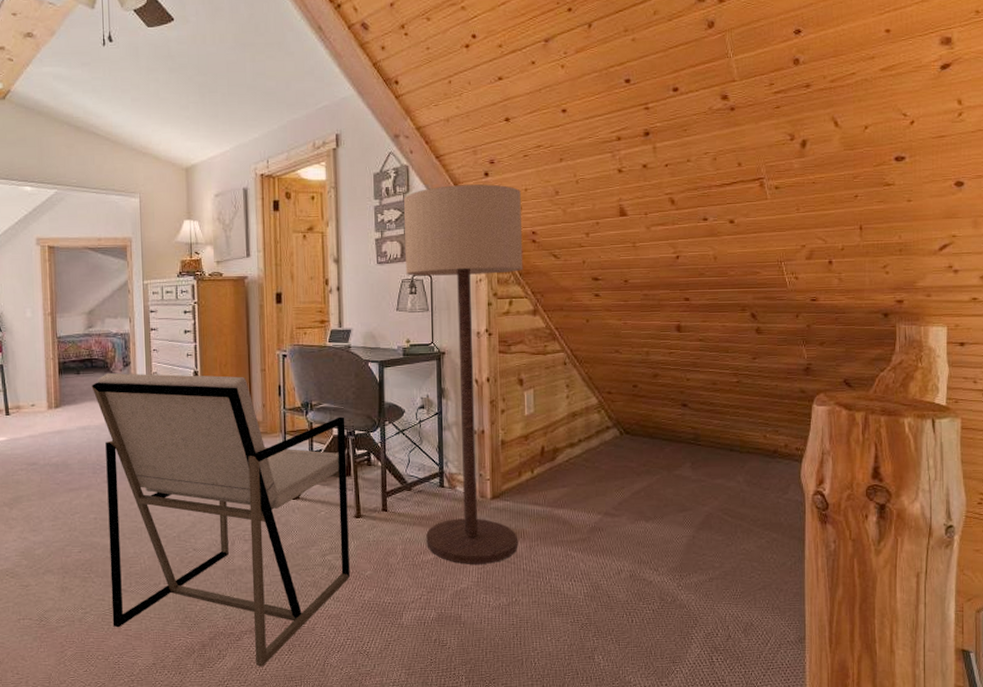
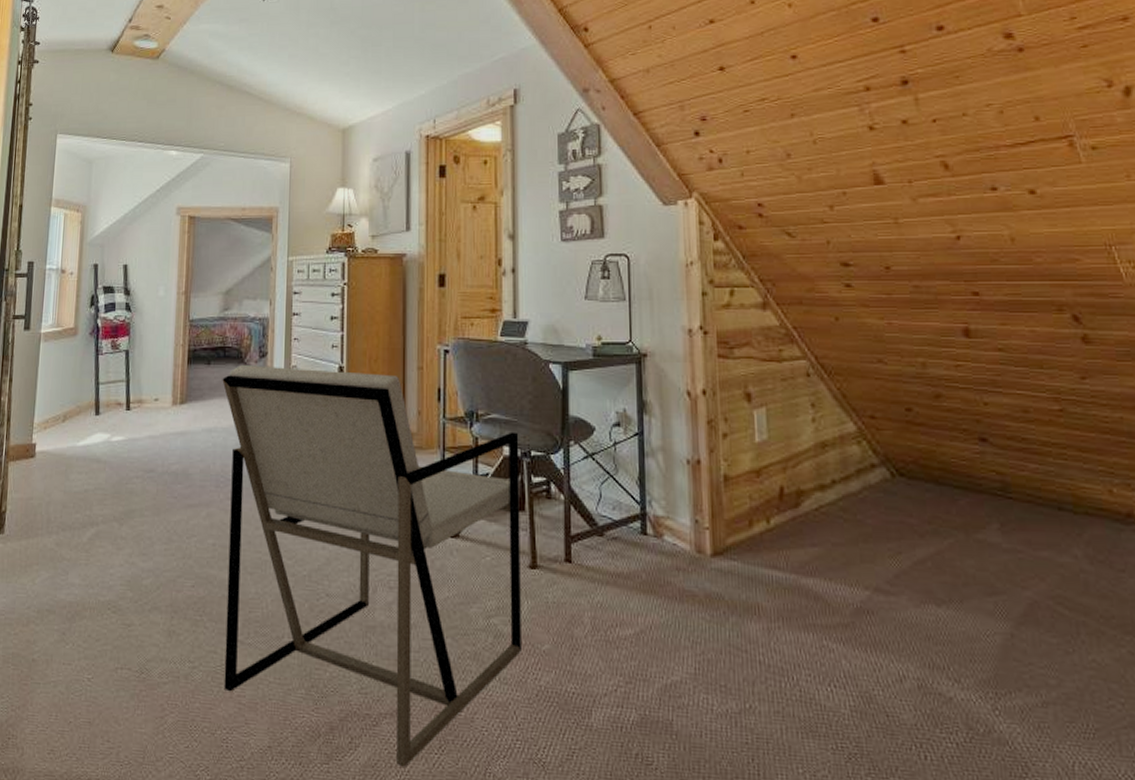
floor lamp: present [404,184,523,564] -> none [595,145,752,649]

